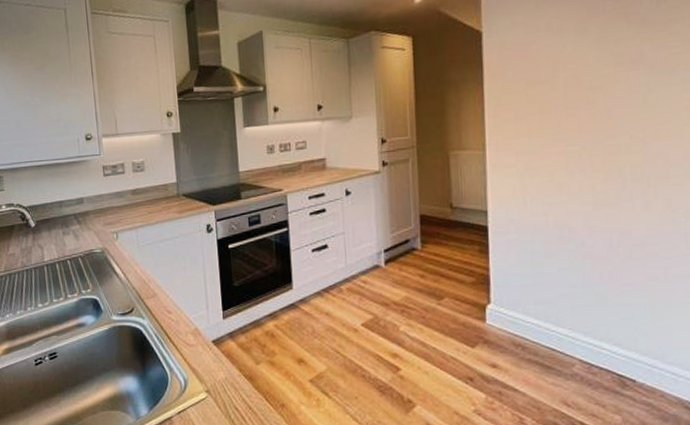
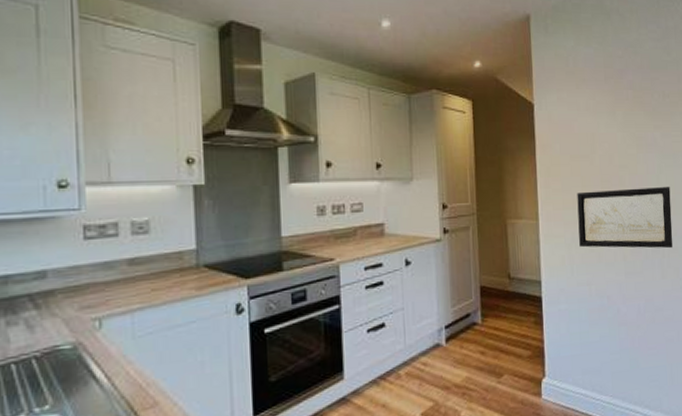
wall art: none [533,106,664,178] -> present [577,186,673,249]

